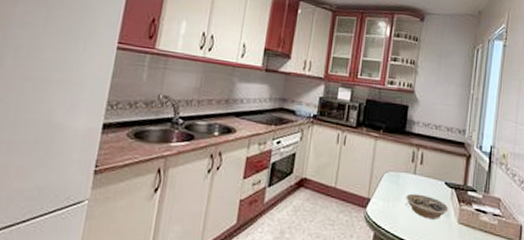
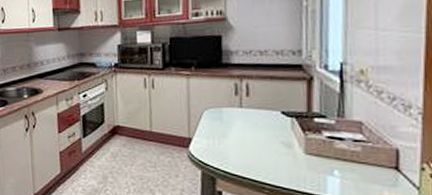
bowl: present [405,193,449,220] -> none [234,127,291,152]

